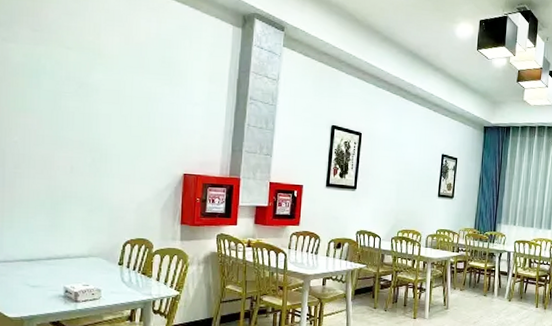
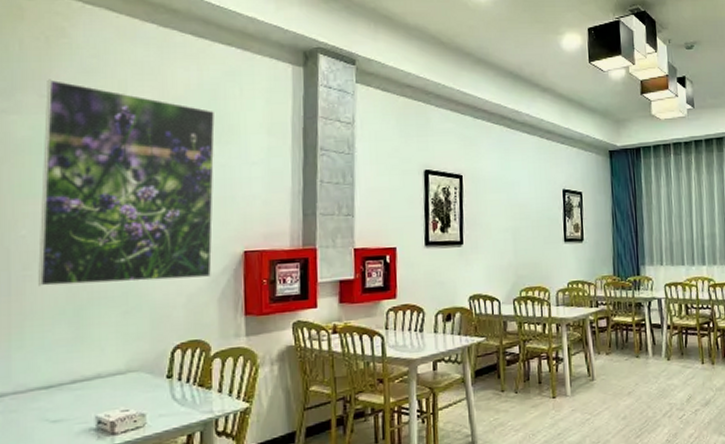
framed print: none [26,17,168,192] -> present [38,79,215,287]

